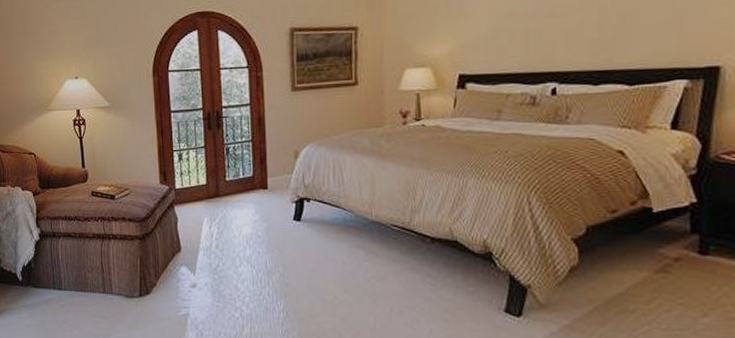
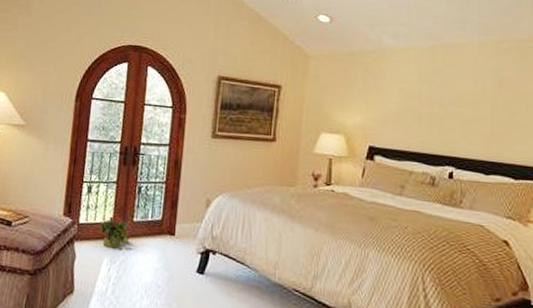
potted plant: none [194,176,226,208] -> present [99,213,132,249]

